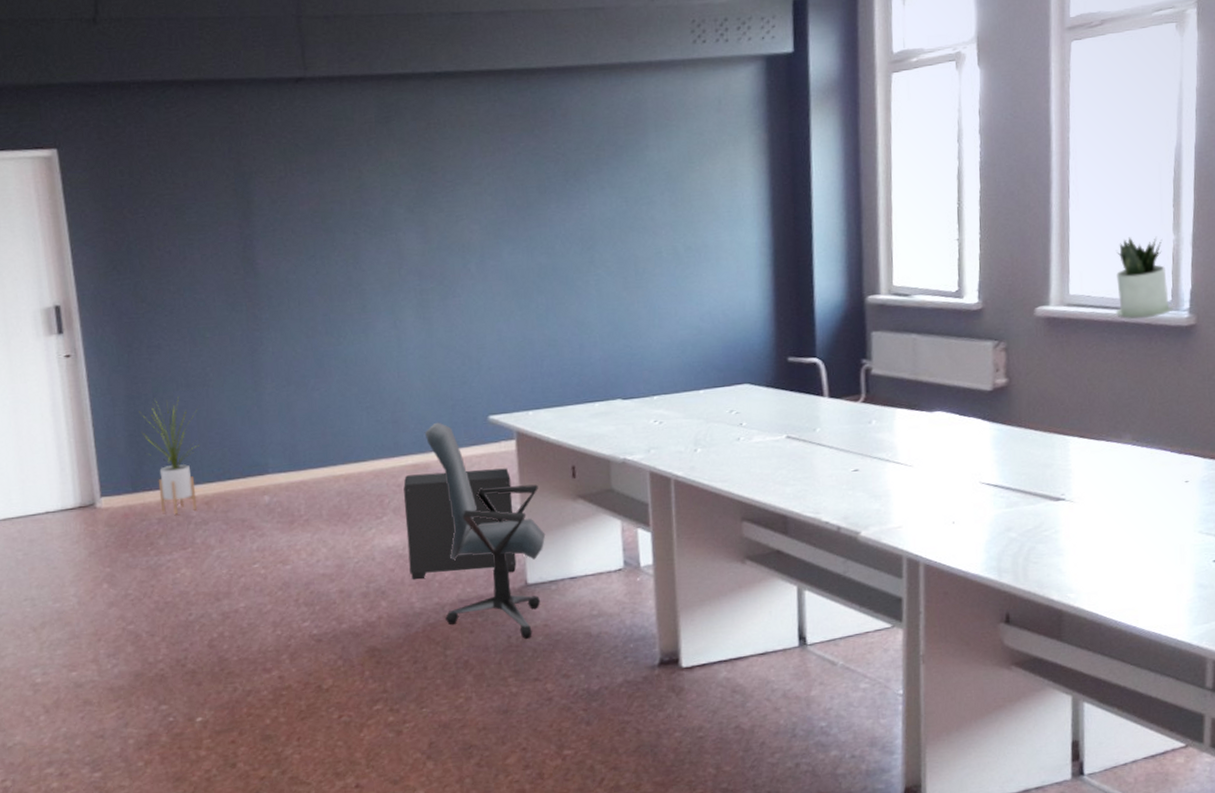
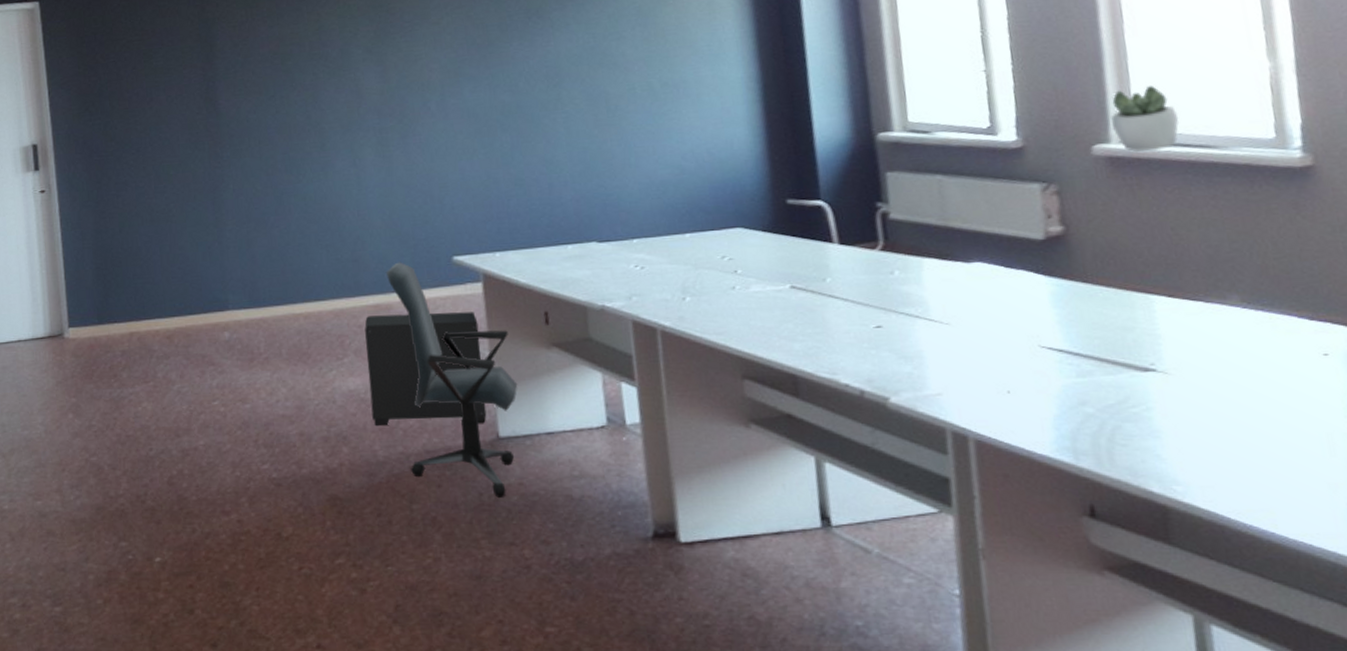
house plant: present [139,396,200,515] -> none [106,231,163,348]
succulent plant: none [1052,255,1103,314] -> present [1111,86,1179,153]
planter: present [1116,237,1174,320] -> none [1193,65,1281,160]

